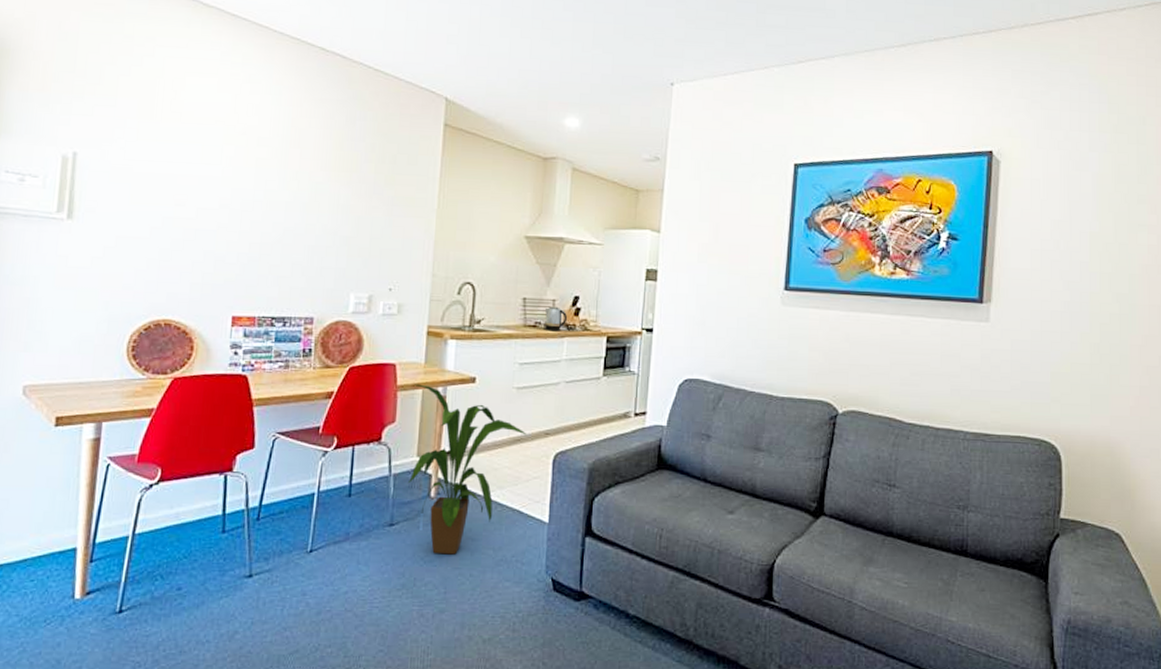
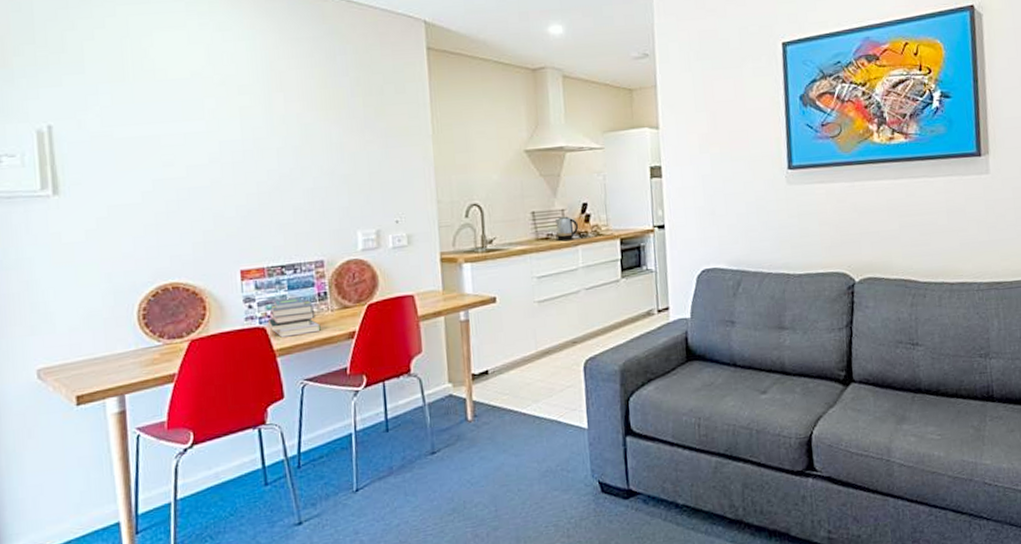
books: none [251,350,301,388] -> present [269,297,321,338]
house plant: present [407,384,527,555] -> none [436,311,555,475]

